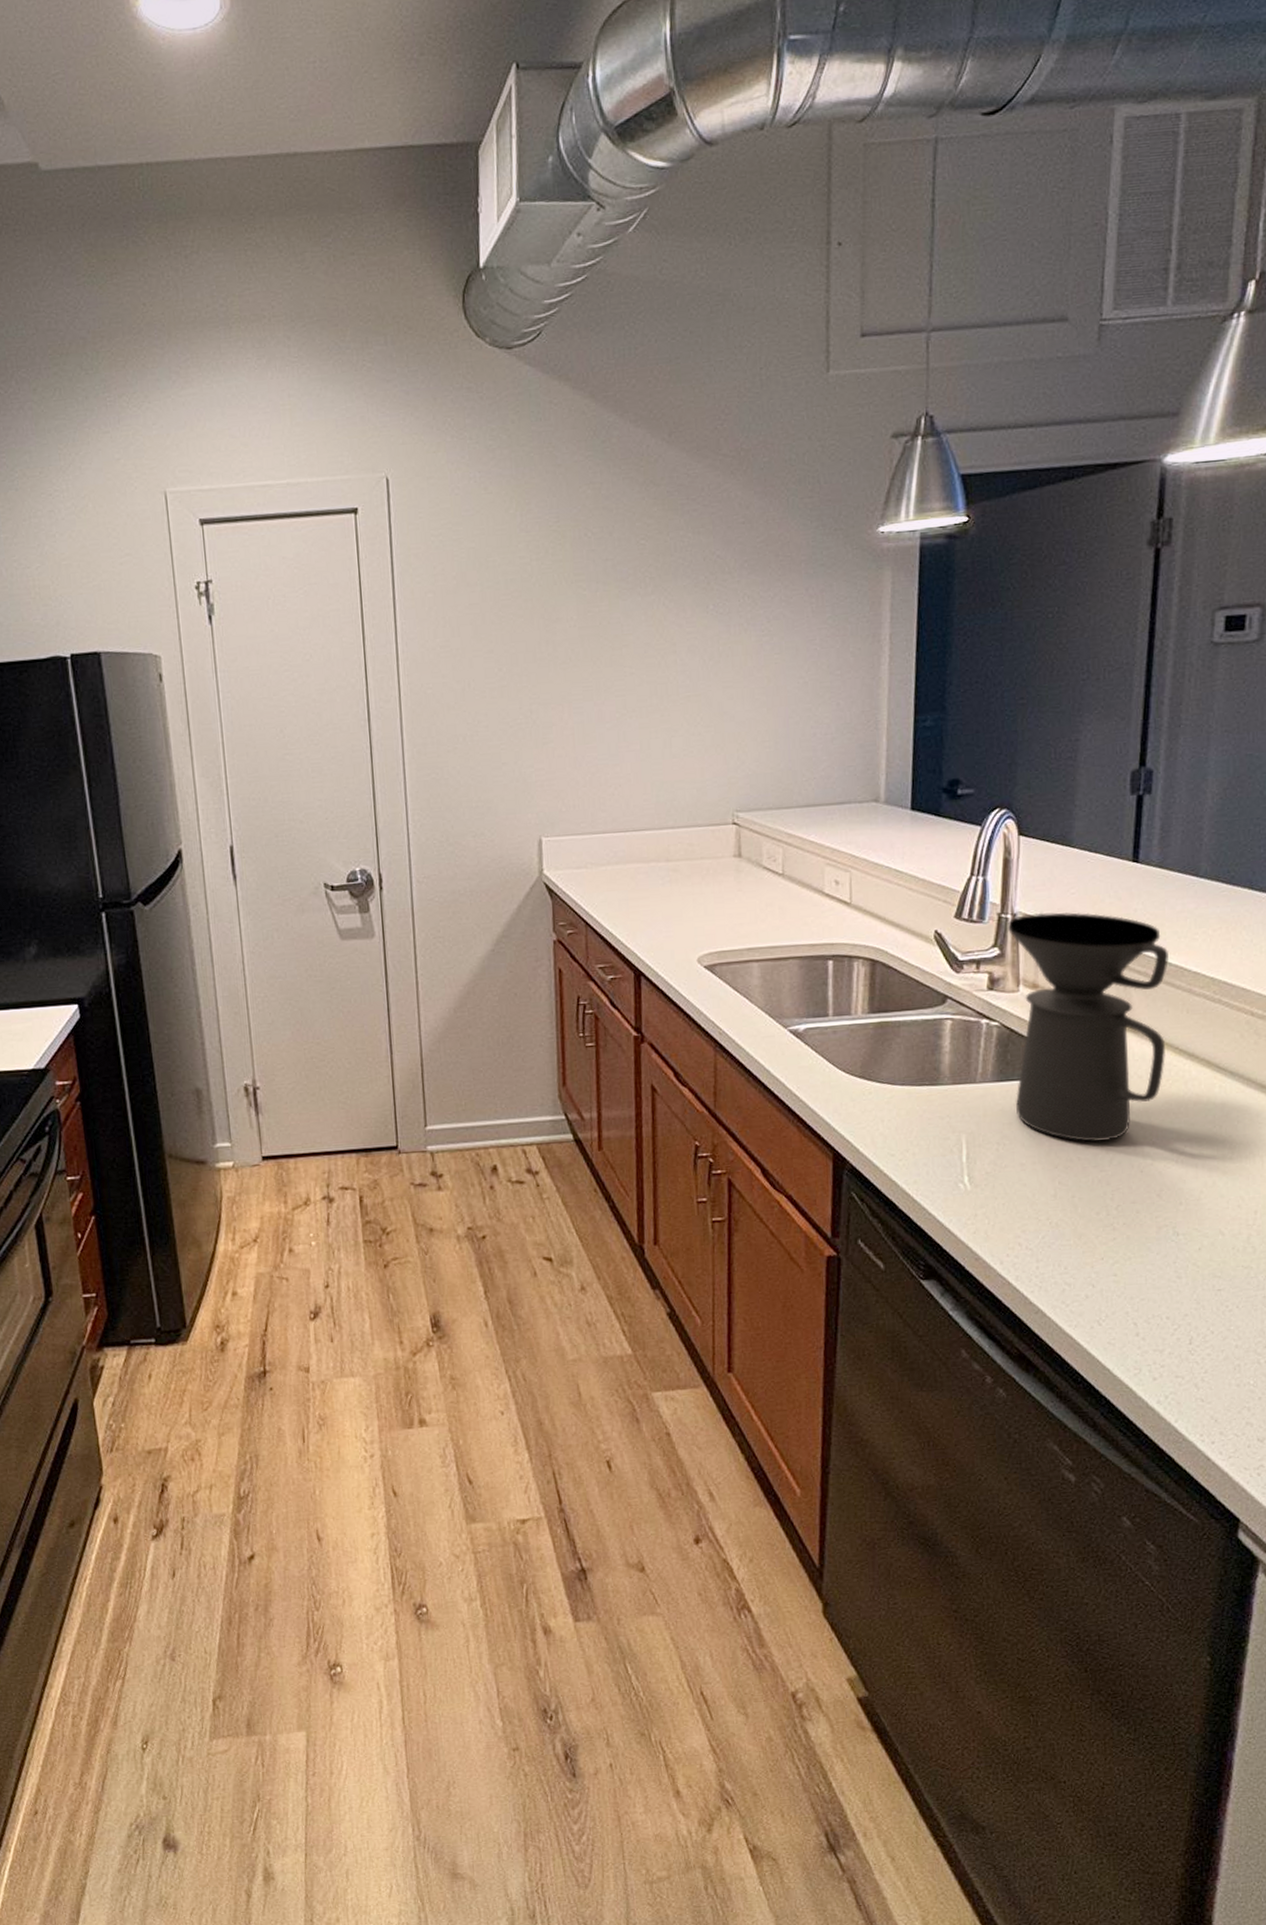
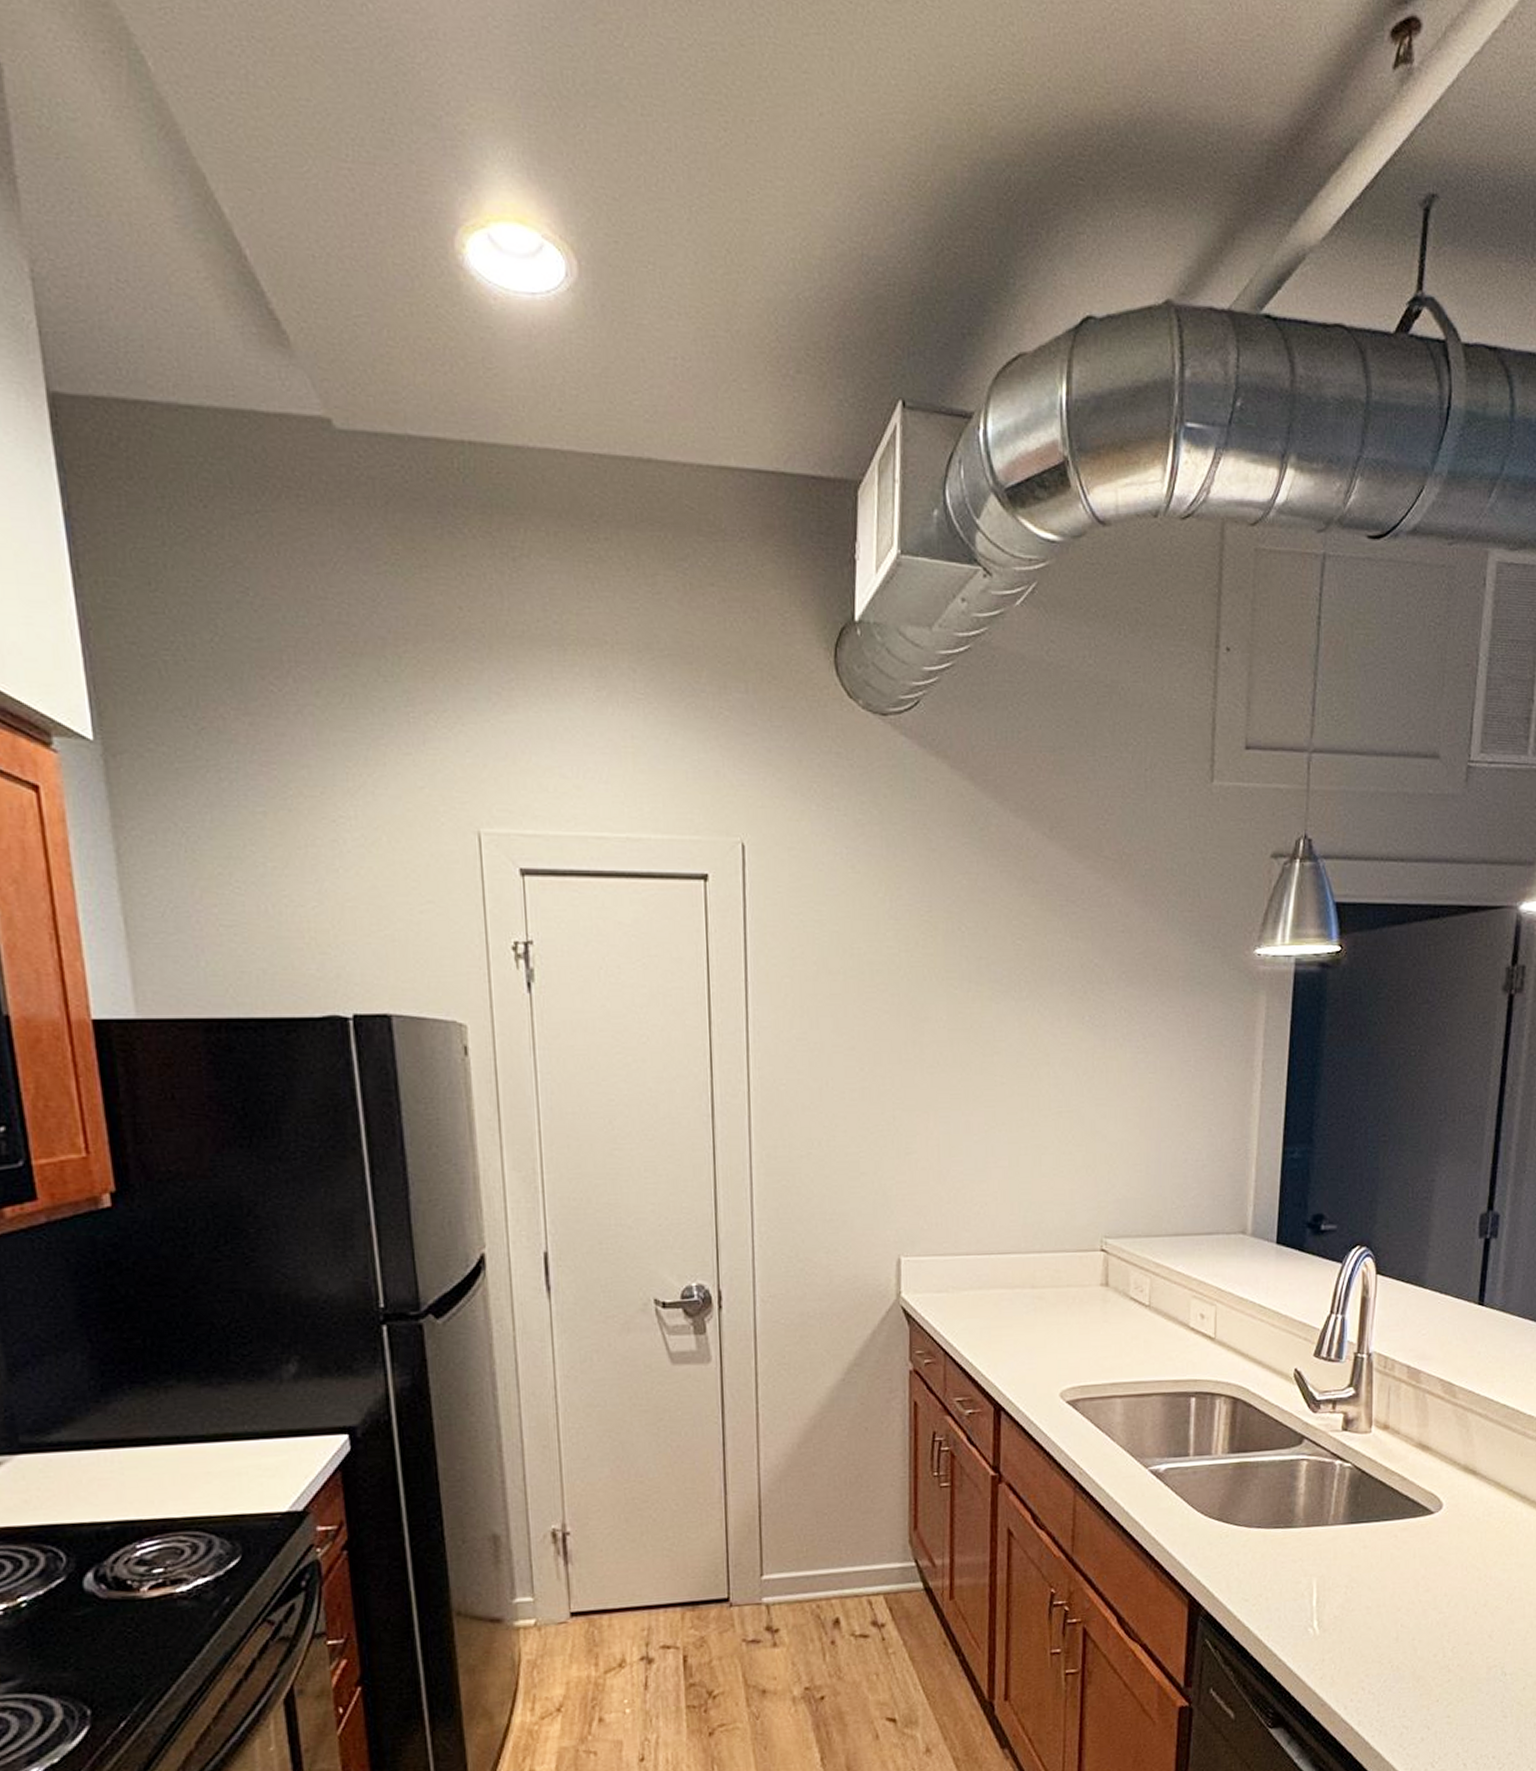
coffee maker: present [1007,912,1169,1142] -> none [1362,1352,1507,1585]

